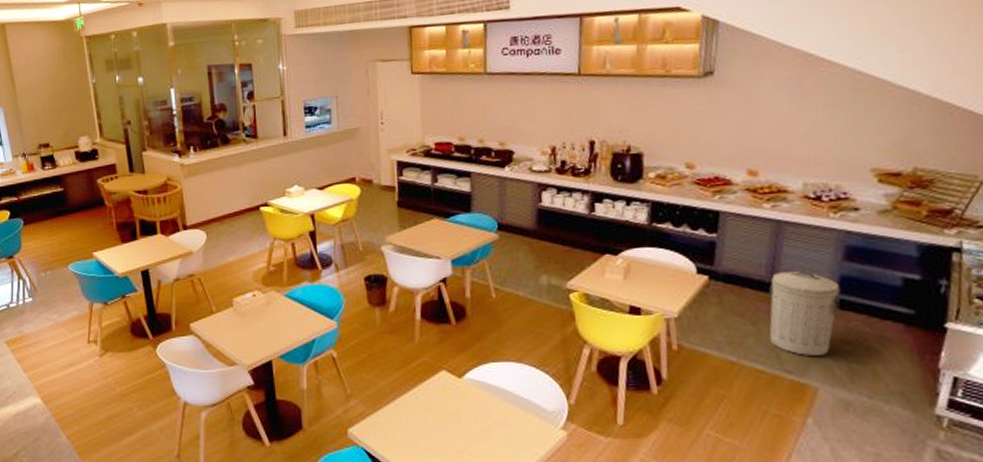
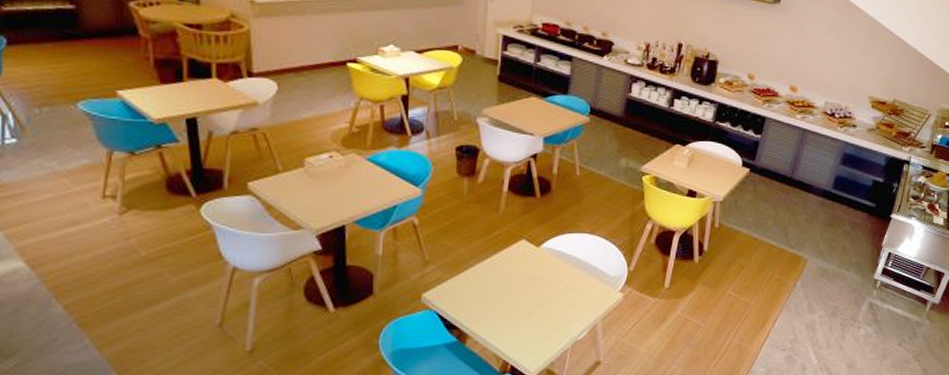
trash can: present [768,271,841,356] -> none [783,170,834,235]

